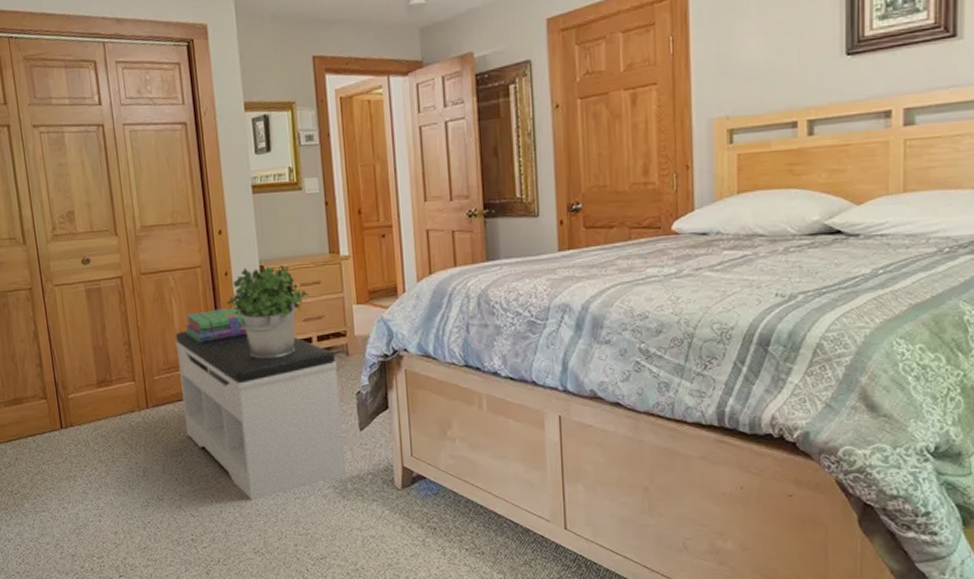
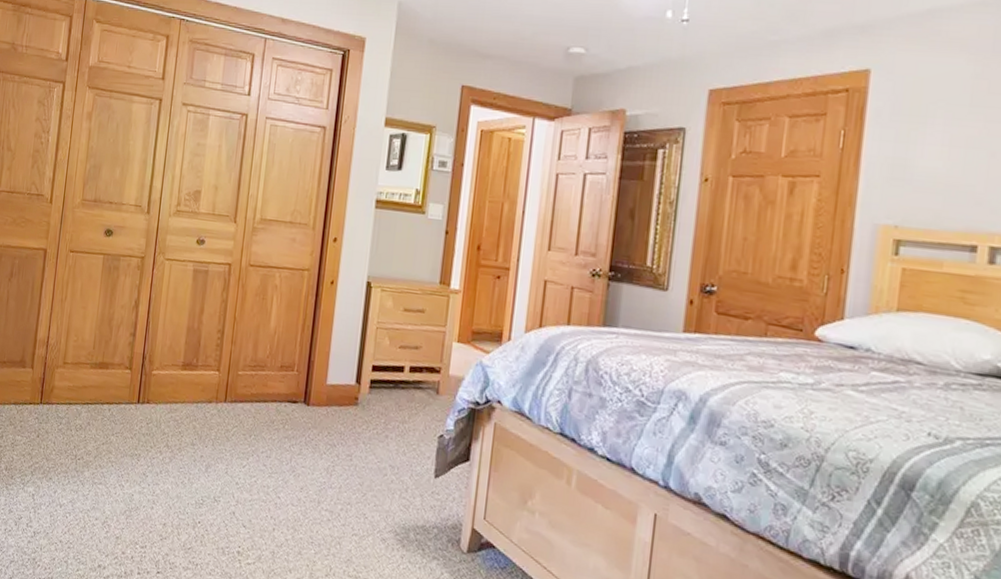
bench: present [175,331,346,500] -> none [258,331,425,526]
stack of books: present [184,306,247,343] -> none [279,315,341,350]
potted plant: present [226,265,309,360] -> none [326,280,411,381]

